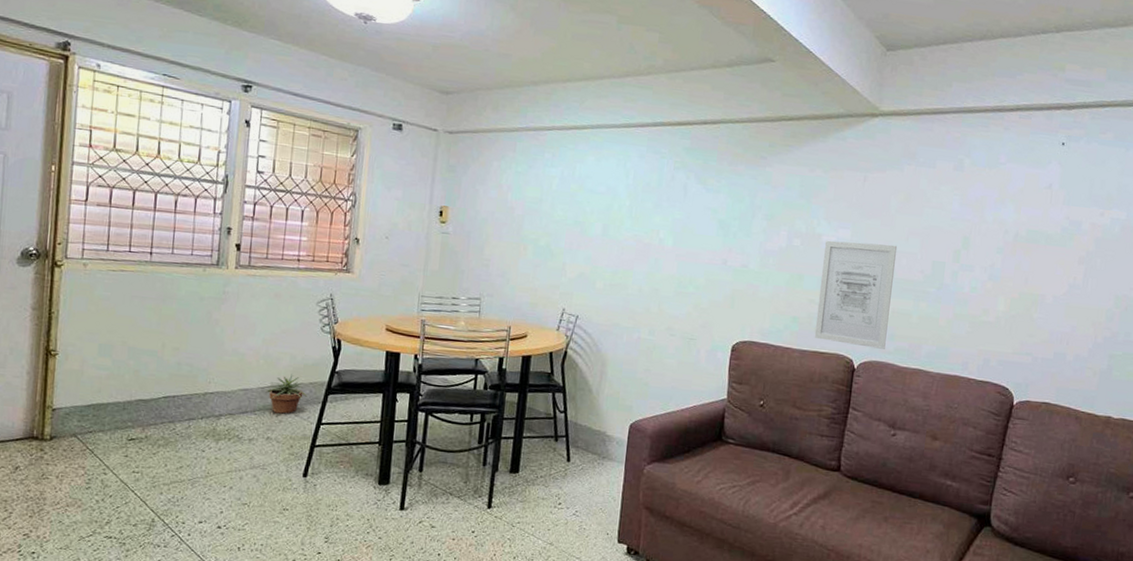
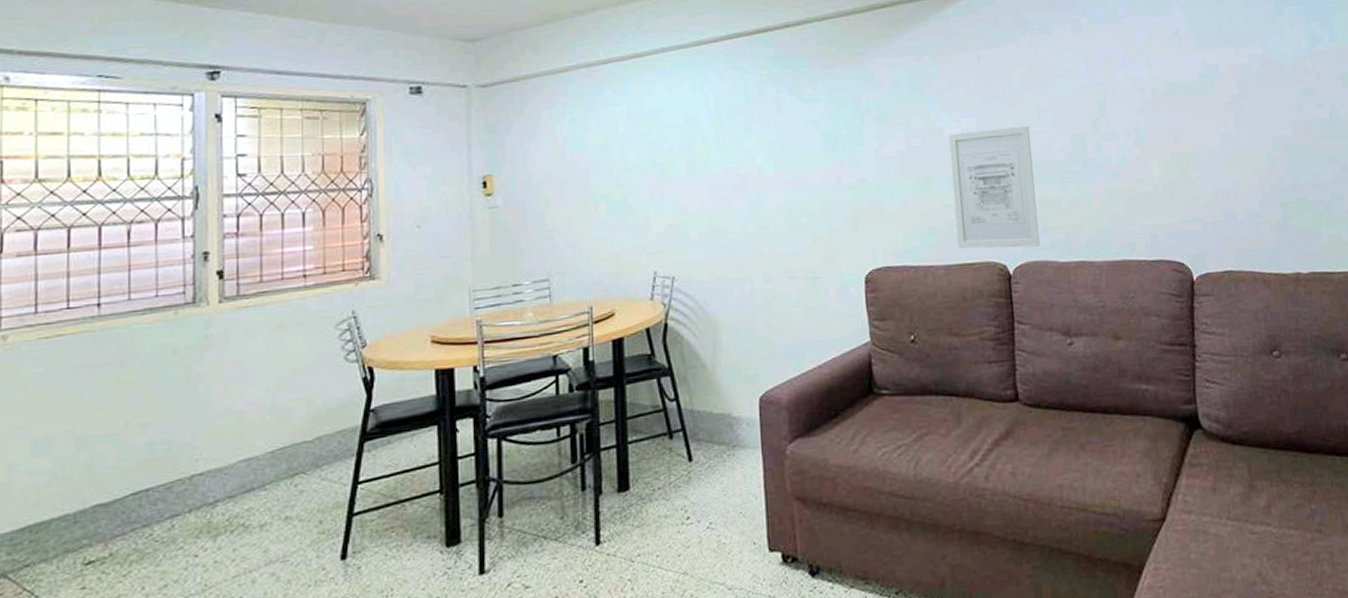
potted plant: present [265,374,308,414] -> none [277,425,337,482]

